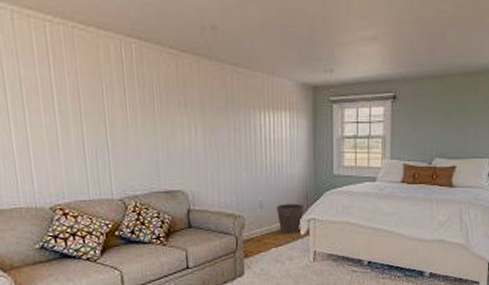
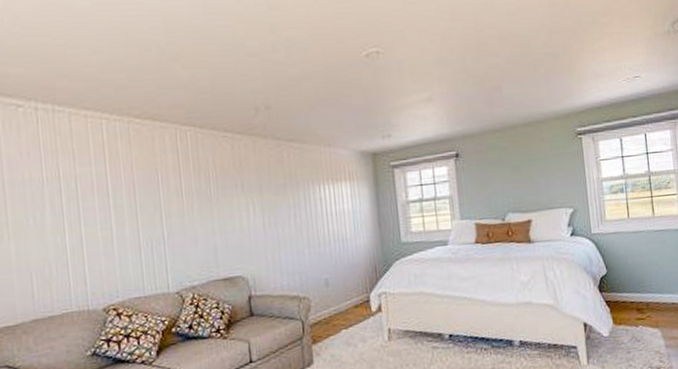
waste bin: present [277,204,304,234] -> none [344,277,374,313]

